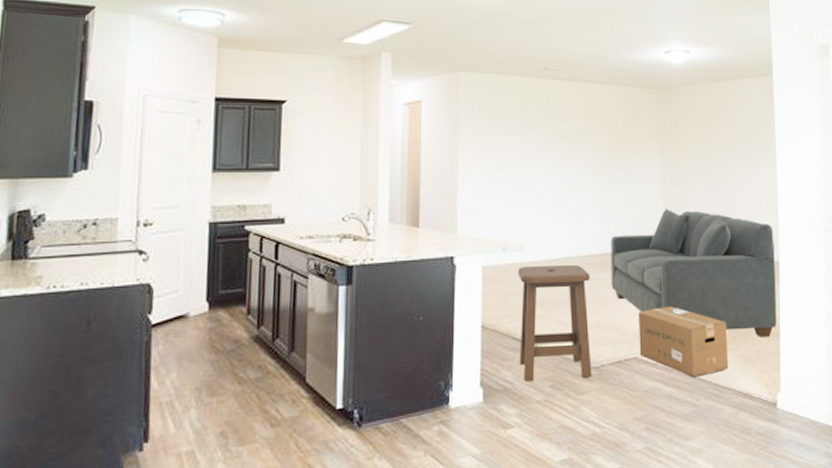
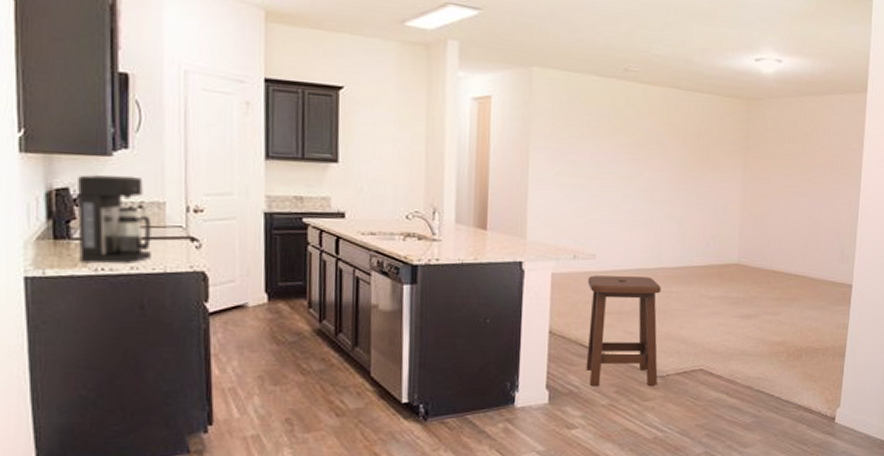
coffee maker: none [33,195,104,282] -> present [76,175,153,264]
sofa: present [611,208,777,337] -> none [682,225,850,356]
box: present [639,307,729,378] -> none [705,322,794,391]

